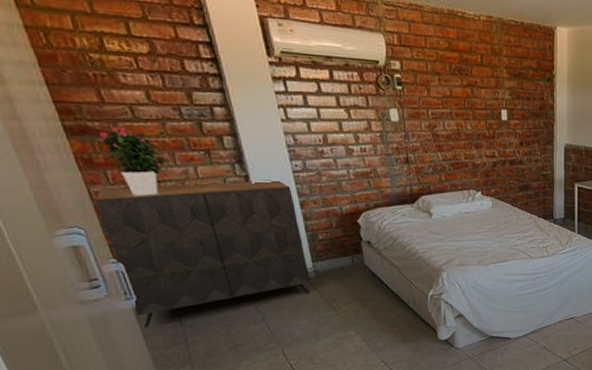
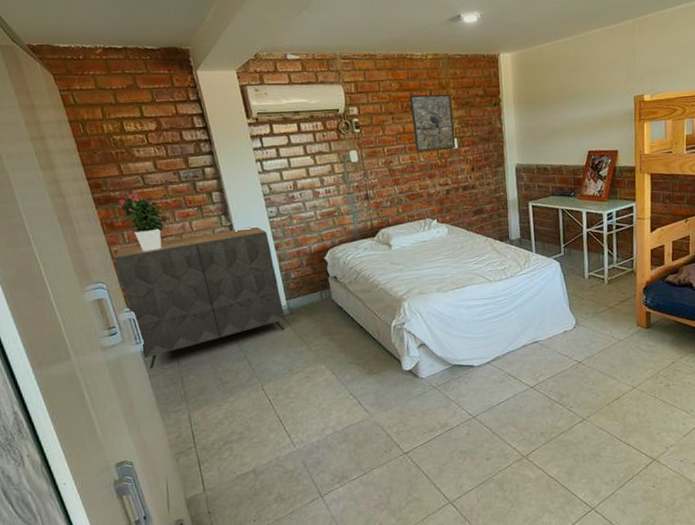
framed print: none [459,57,505,121] -> present [409,93,456,152]

